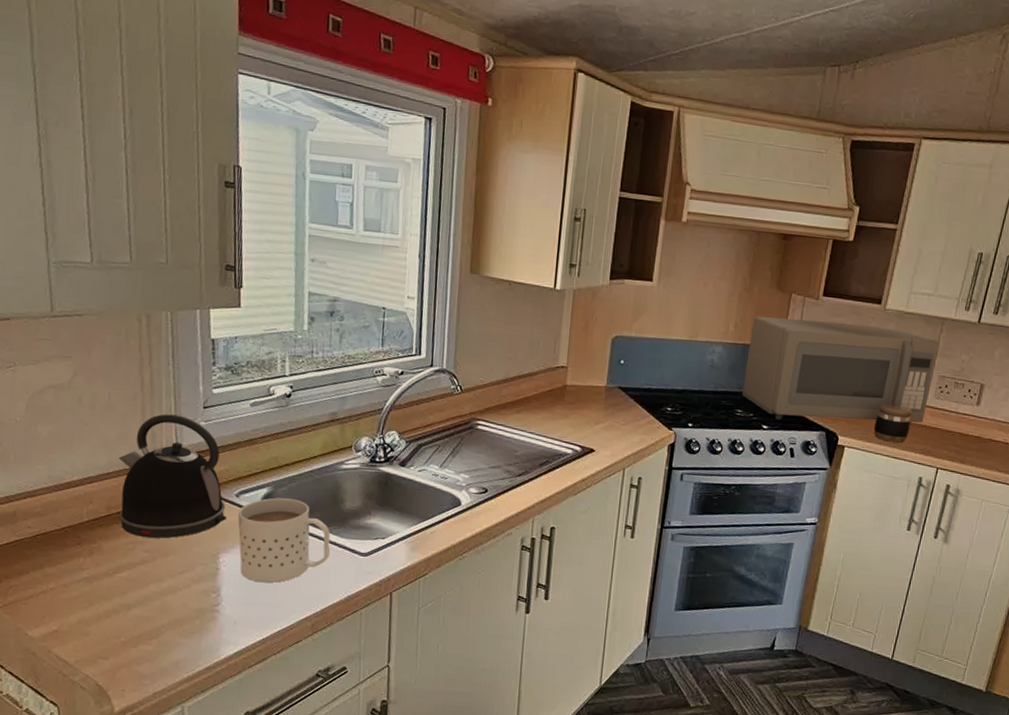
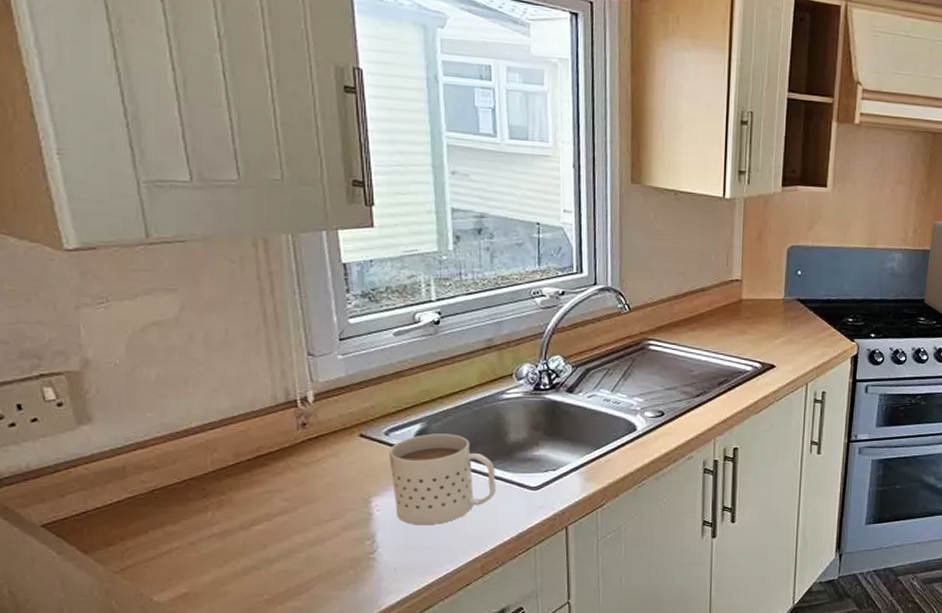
kettle: present [118,414,226,538] -> none [244,348,376,485]

